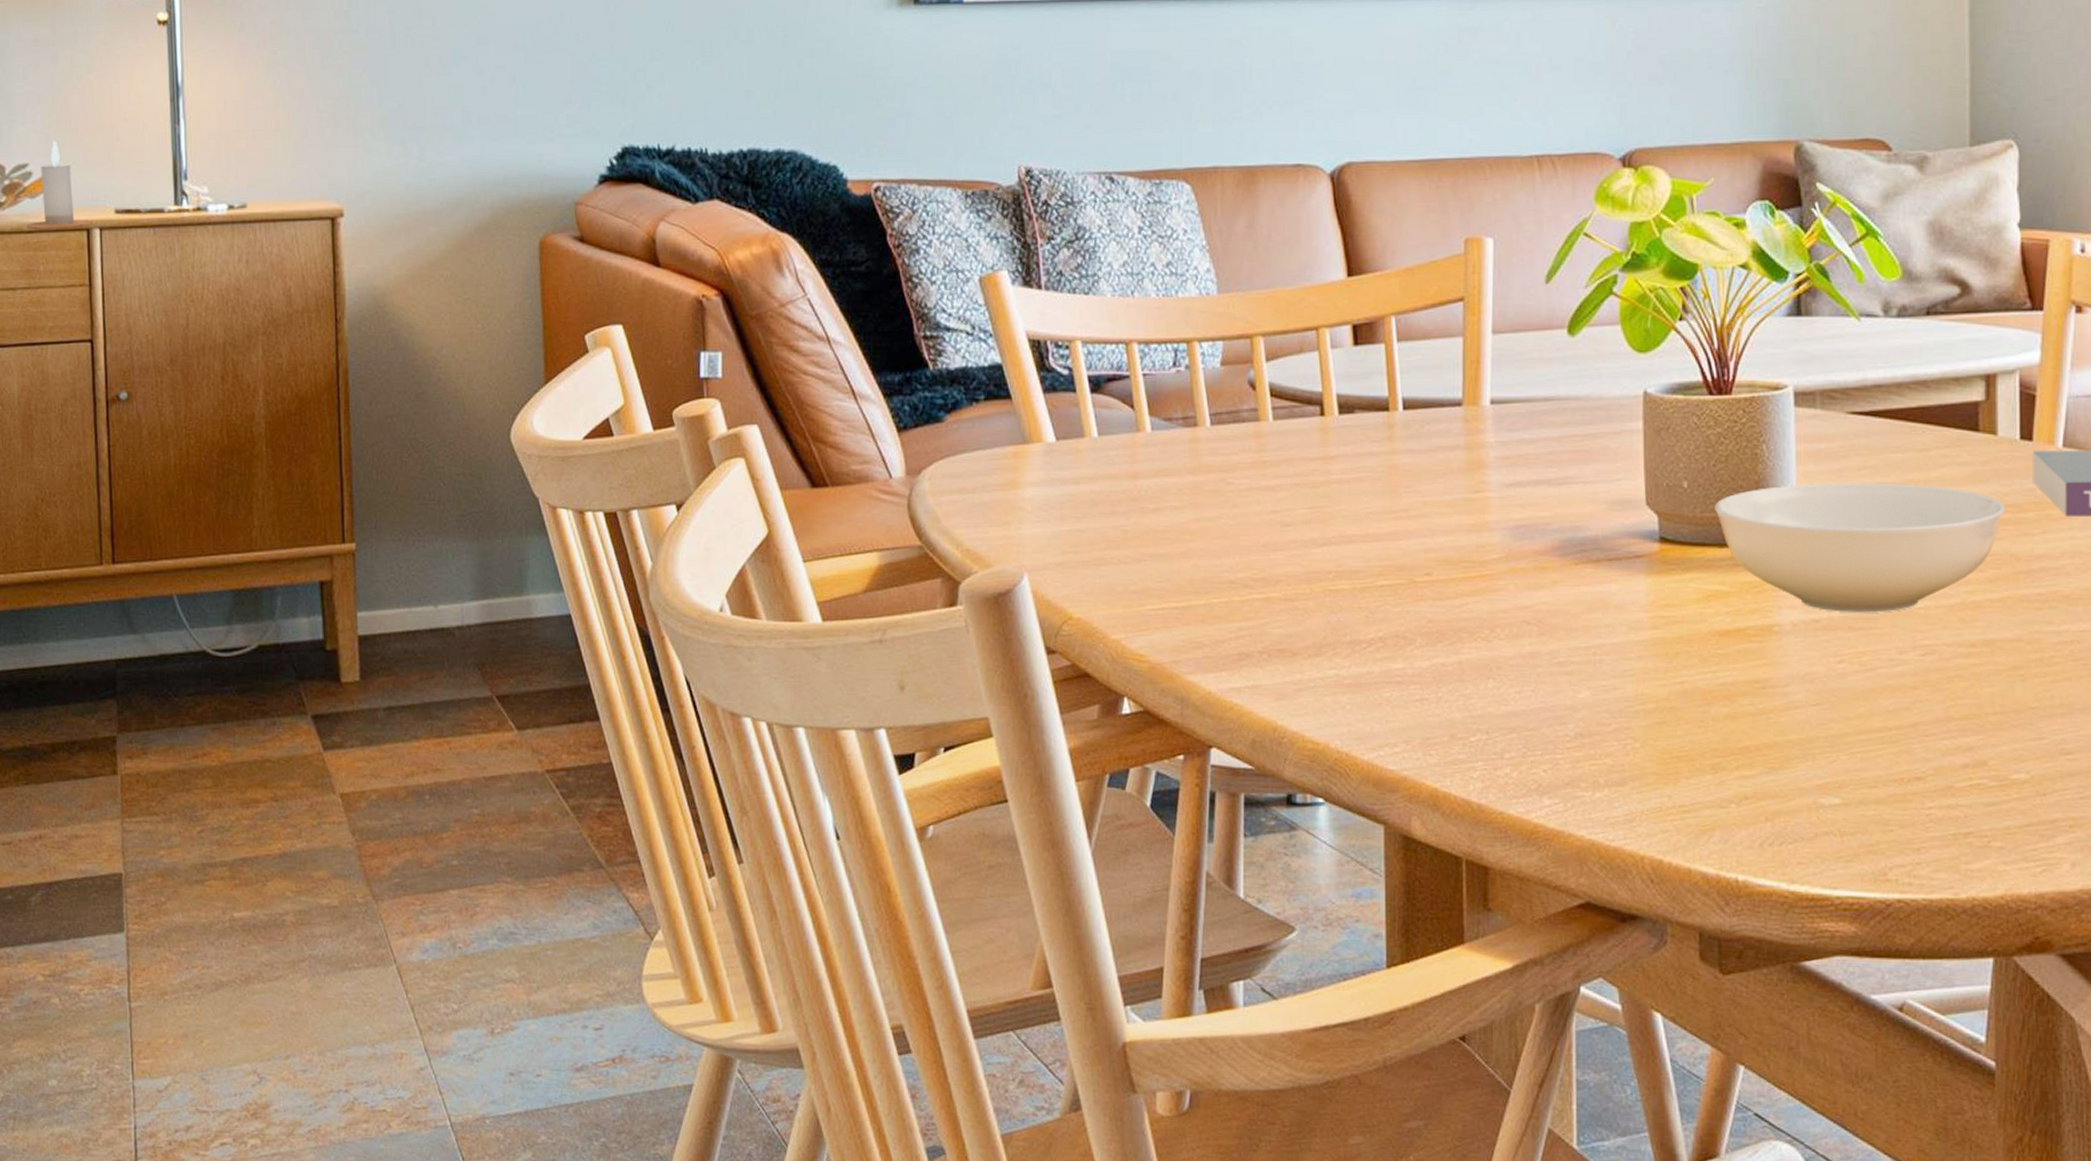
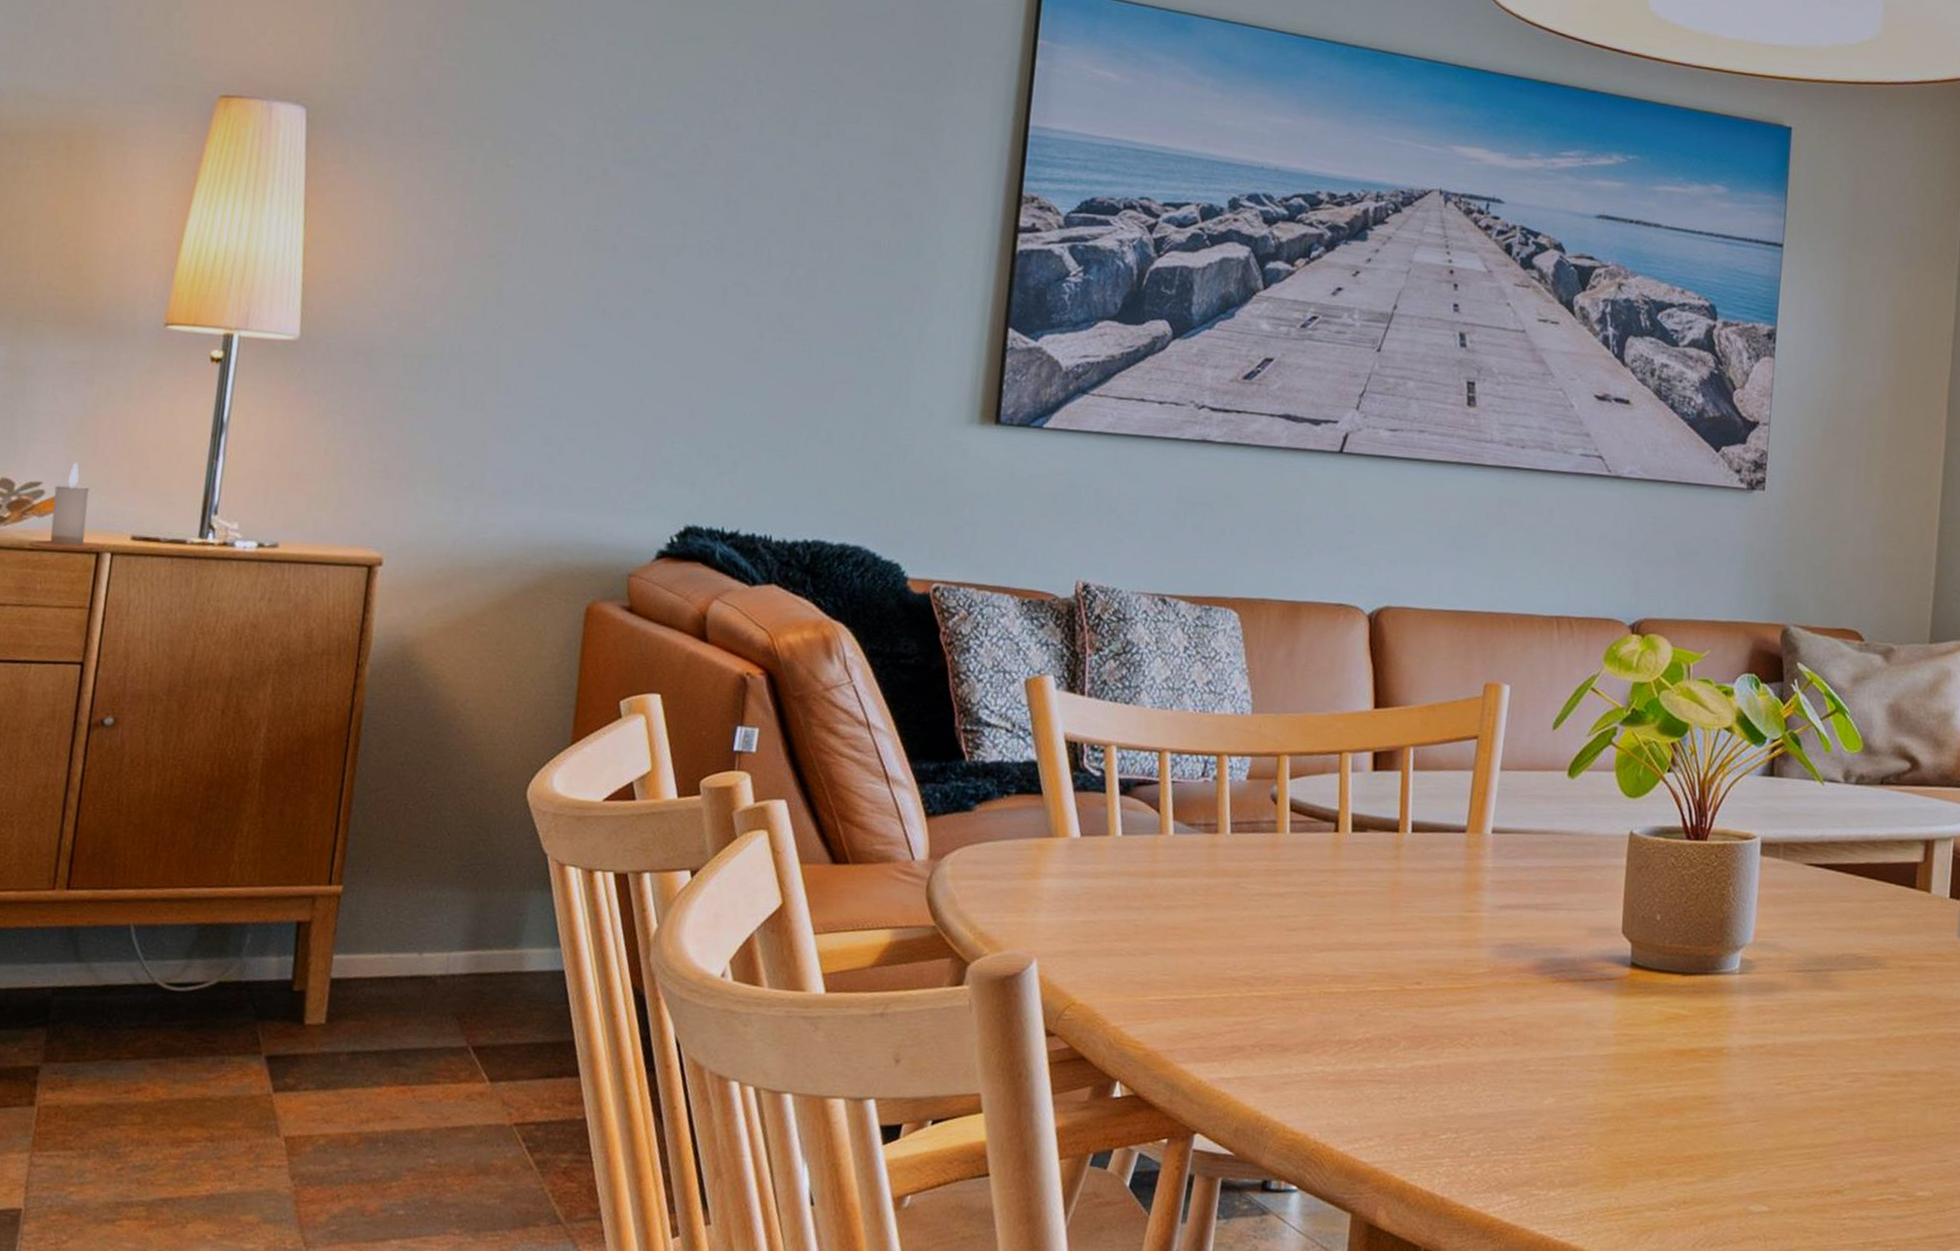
bowl: present [1715,482,2006,613] -> none [1682,924,1933,1042]

